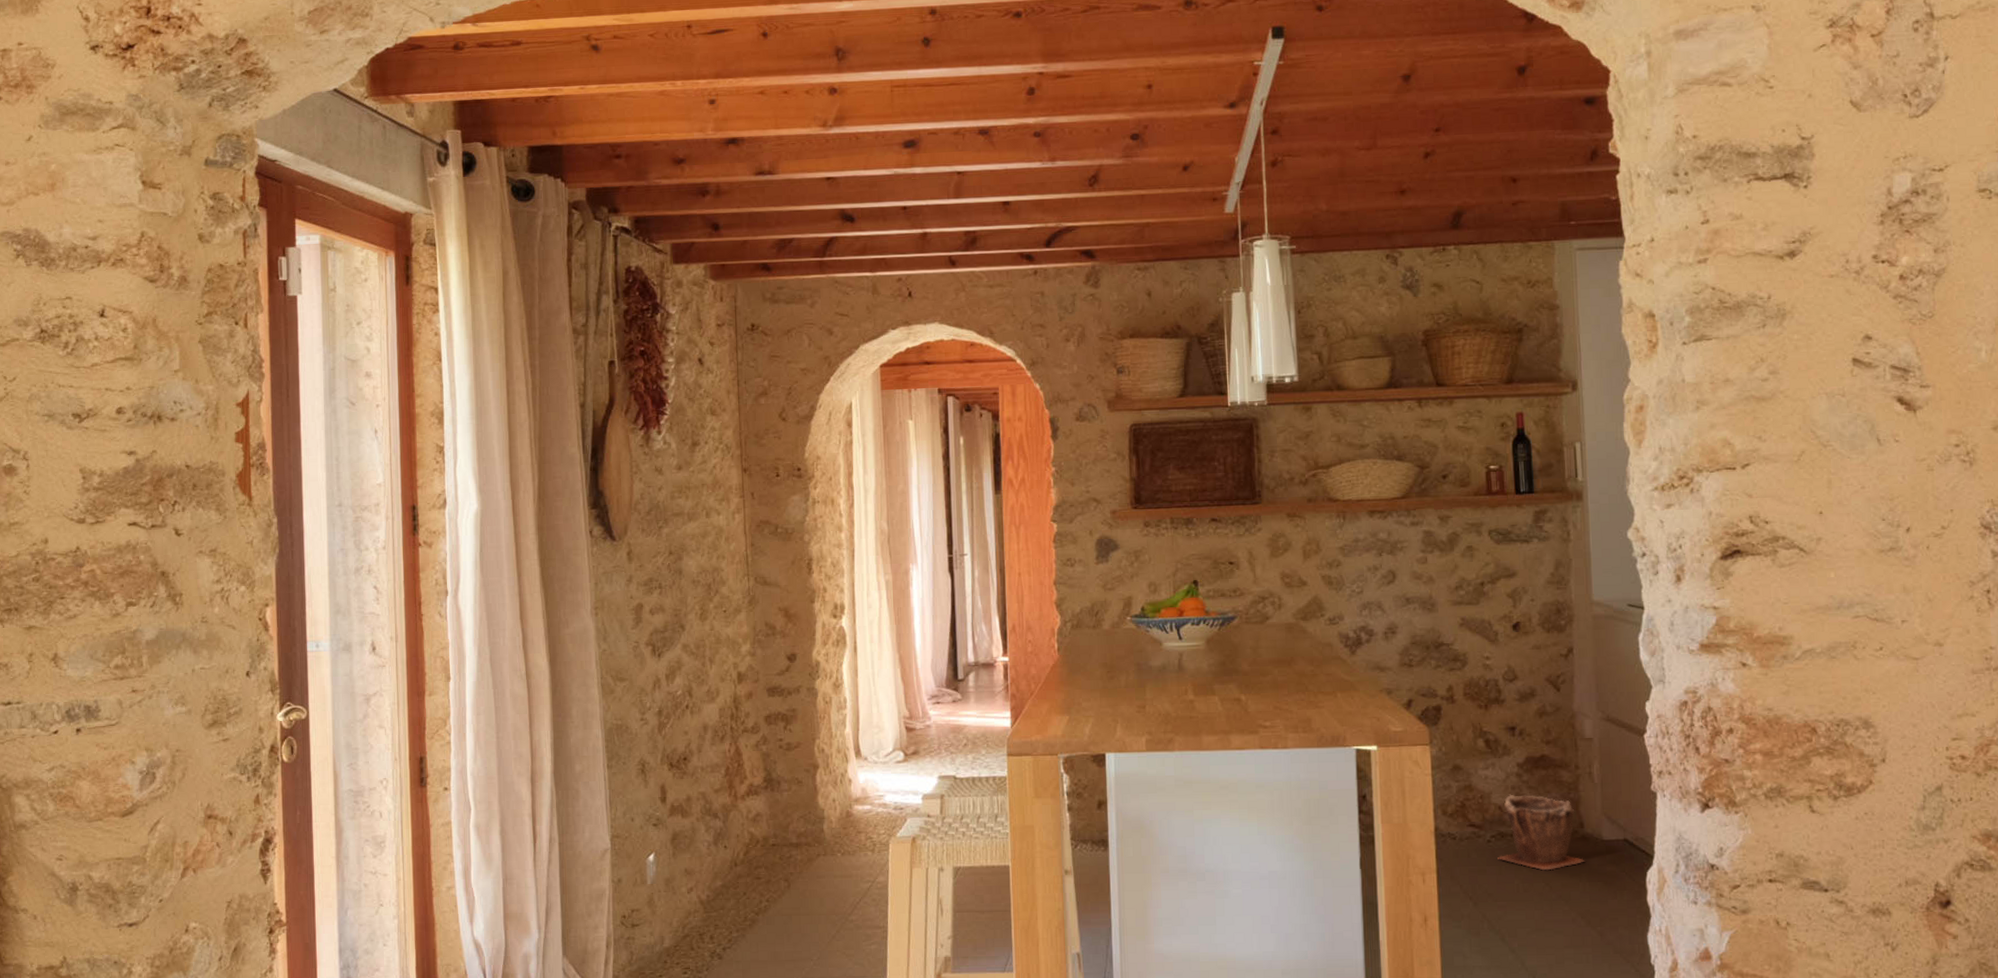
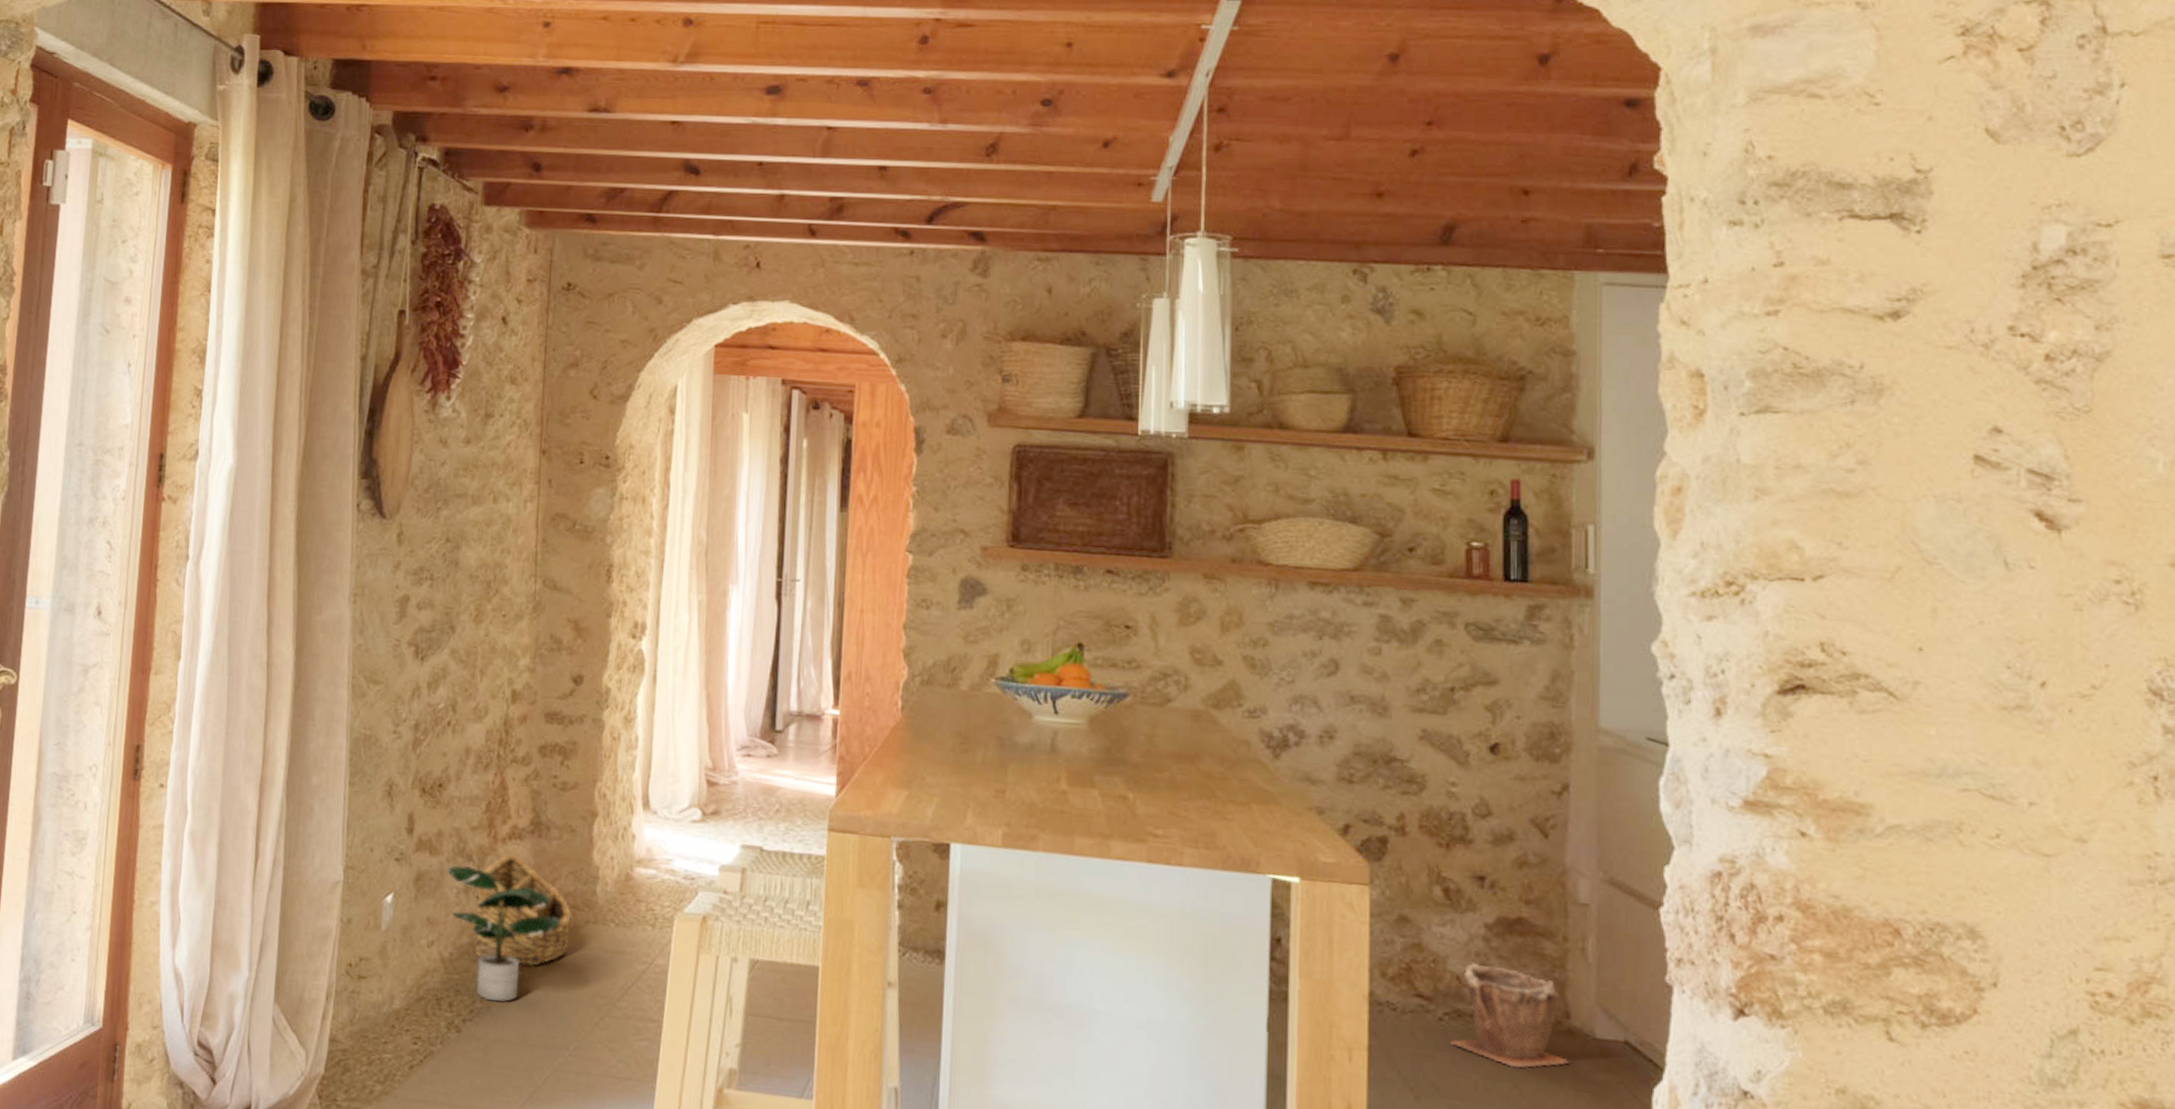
potted plant: none [698,822,797,930] -> present [447,865,562,1002]
basket: none [725,808,806,897] -> present [474,854,573,966]

